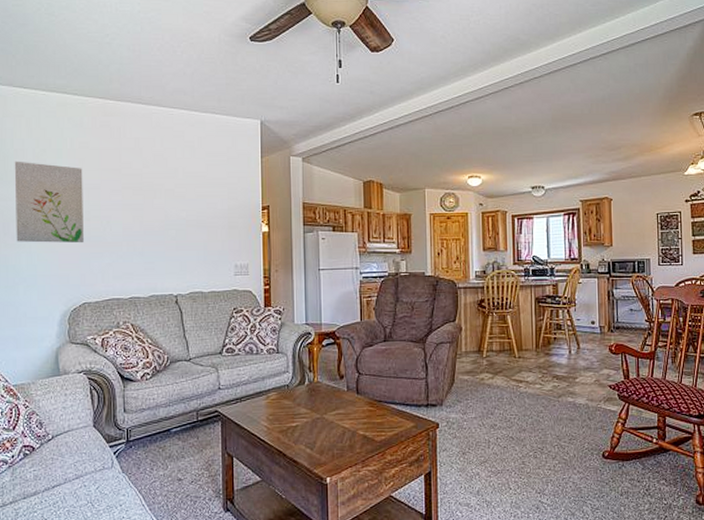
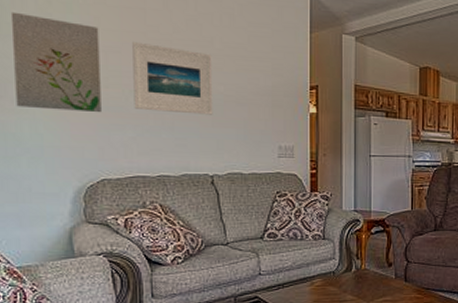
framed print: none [110,178,177,240] -> present [132,41,213,115]

